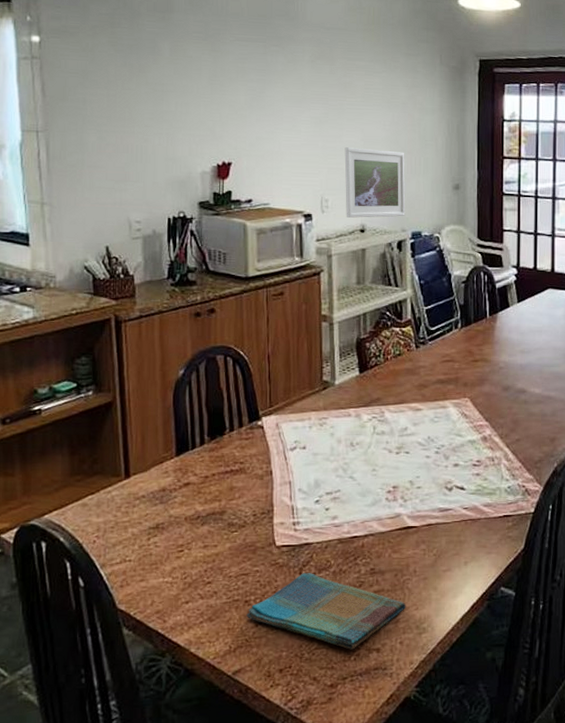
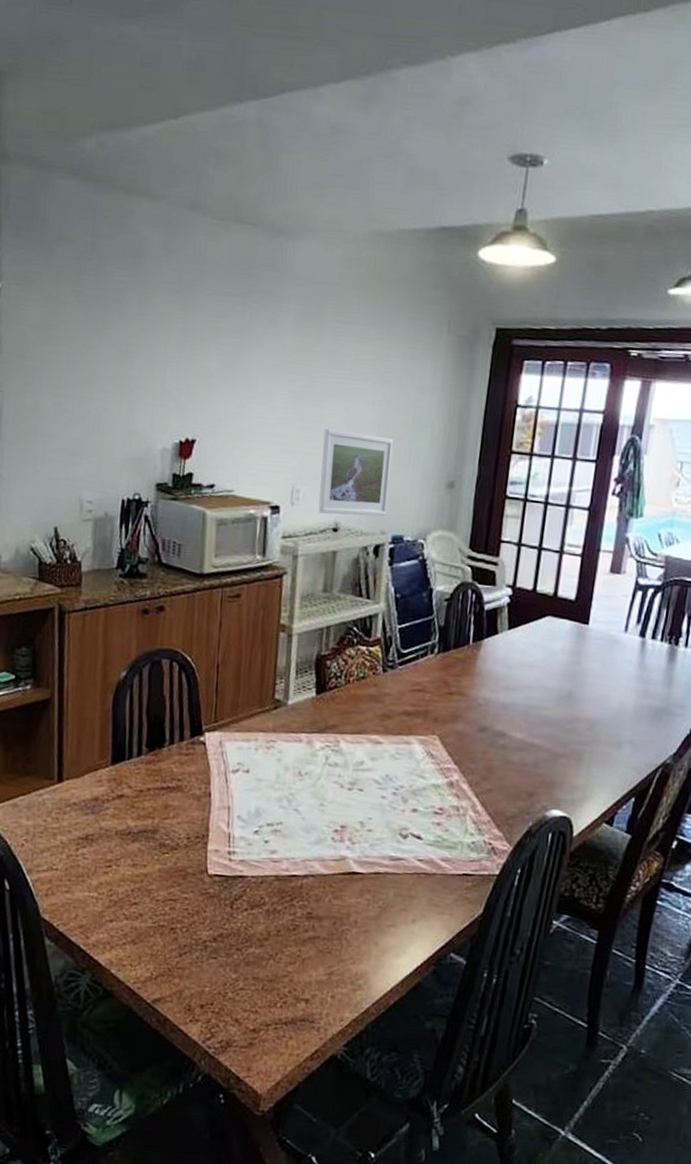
dish towel: present [246,573,406,650] -> none [171,907,343,996]

